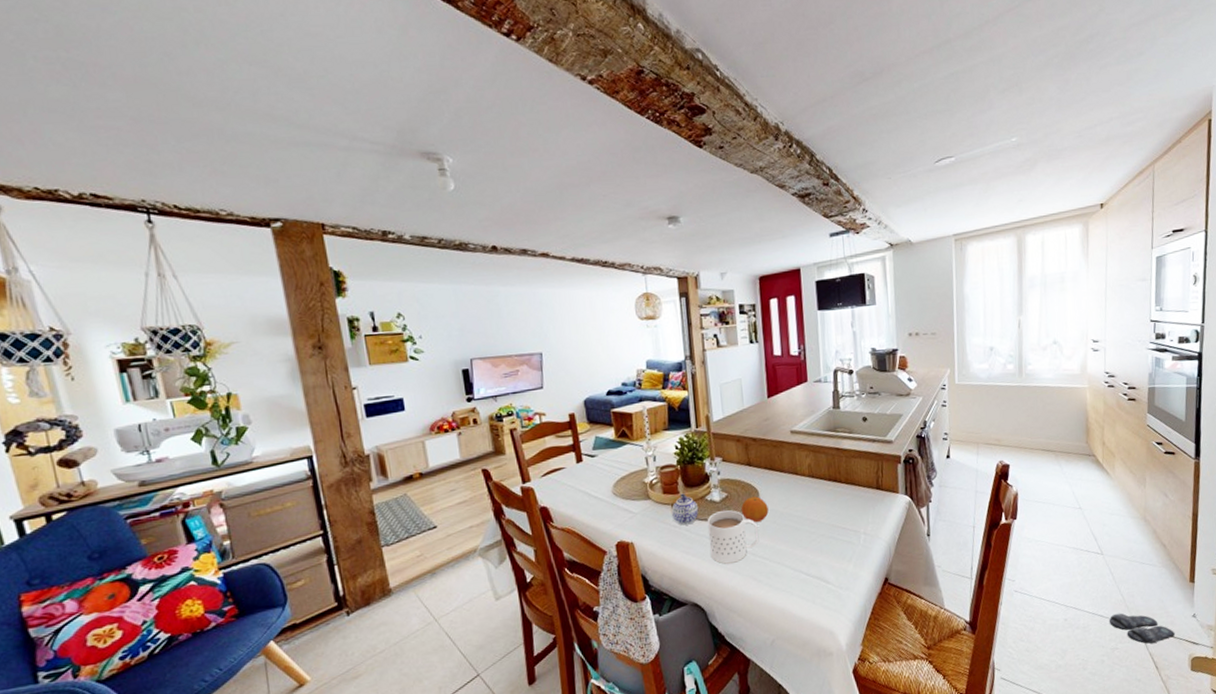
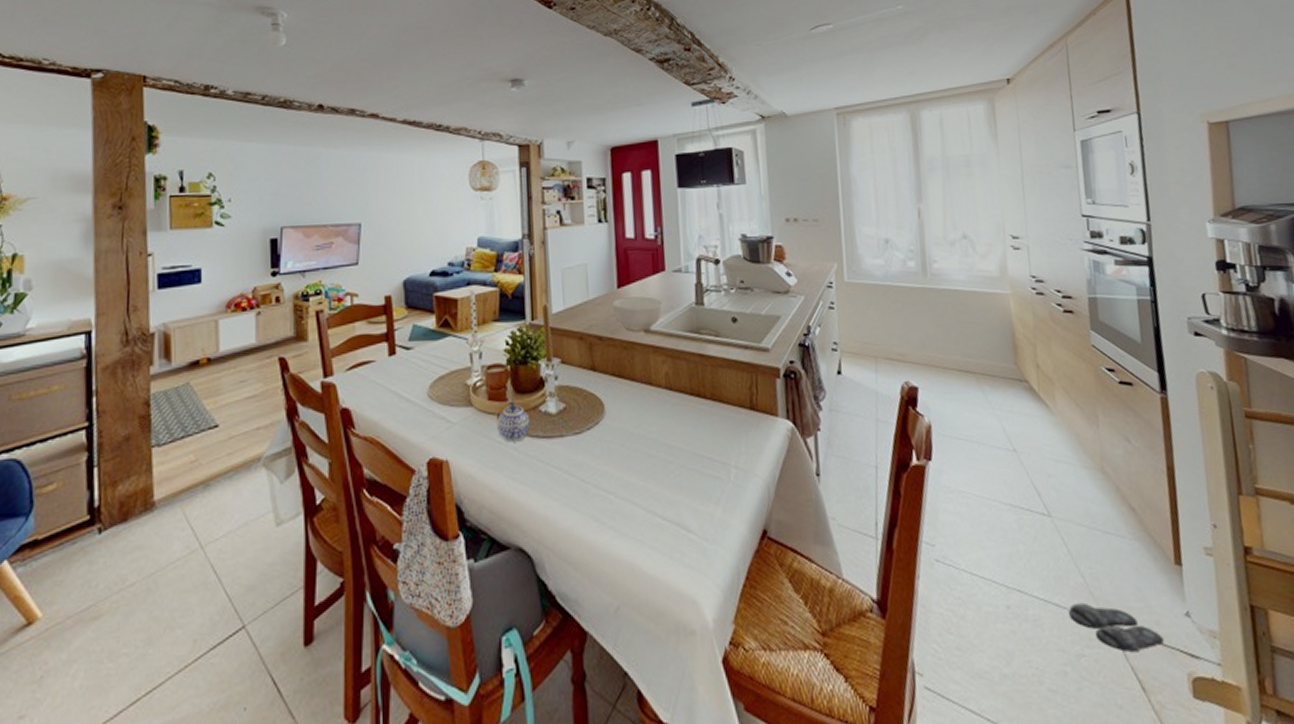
mug: present [707,509,760,564] -> none [539,425,603,497]
fruit: present [740,496,769,522] -> none [581,410,616,443]
bowl: none [763,404,805,433] -> present [612,296,662,333]

